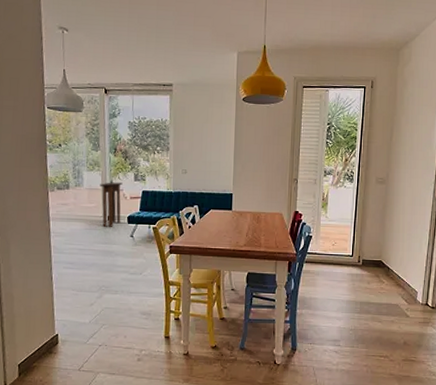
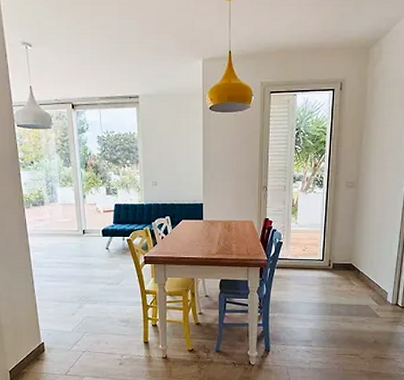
side table: present [100,182,123,227] -> none [73,197,96,240]

